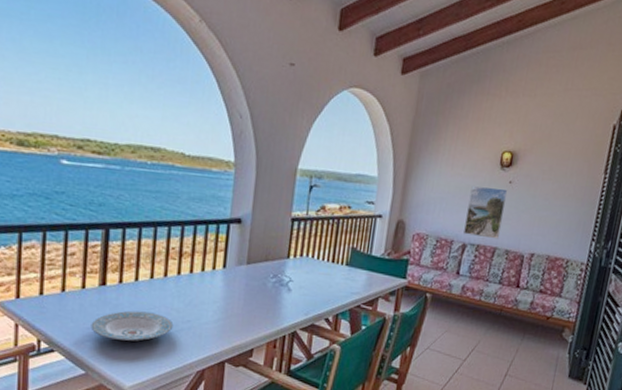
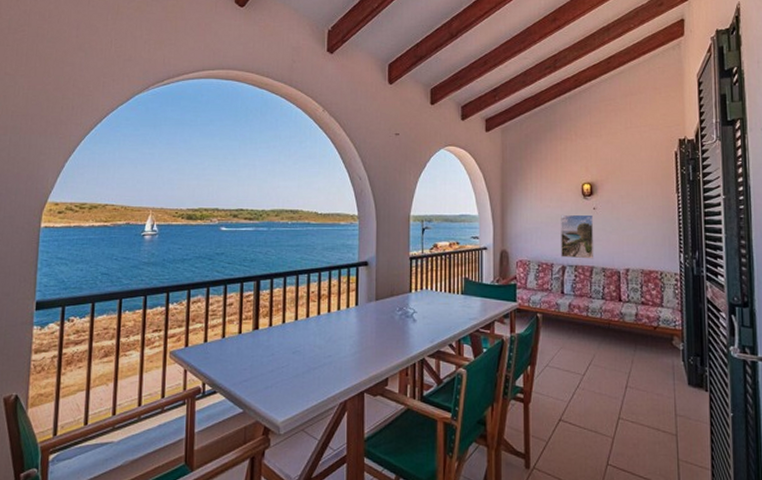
plate: present [90,310,174,341] -> none [247,350,317,378]

